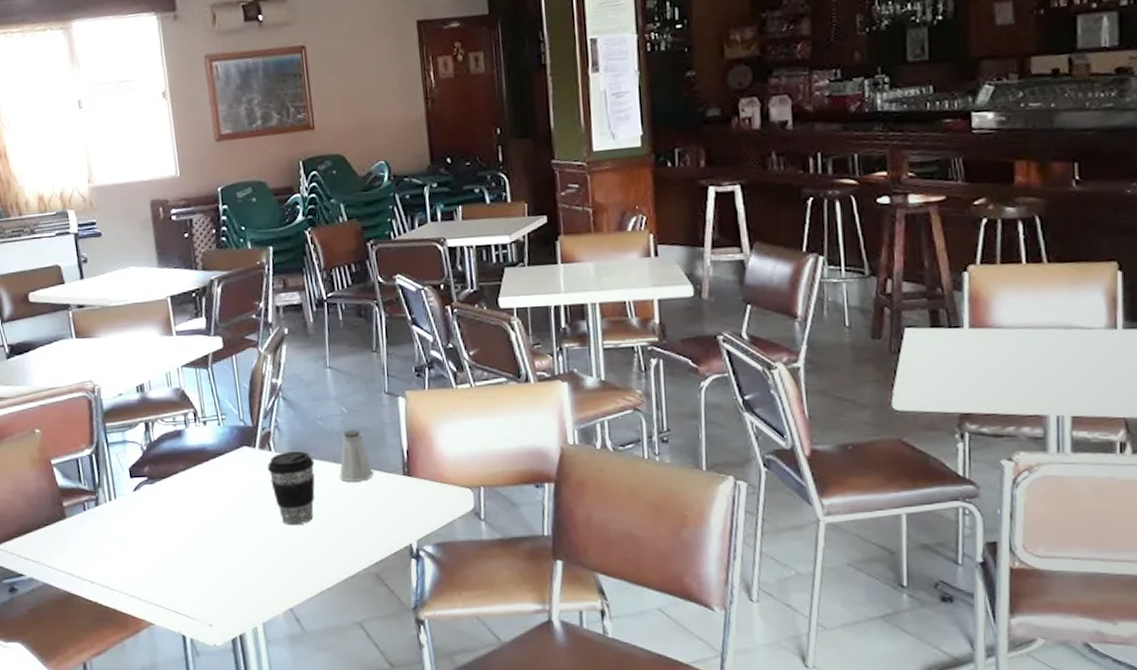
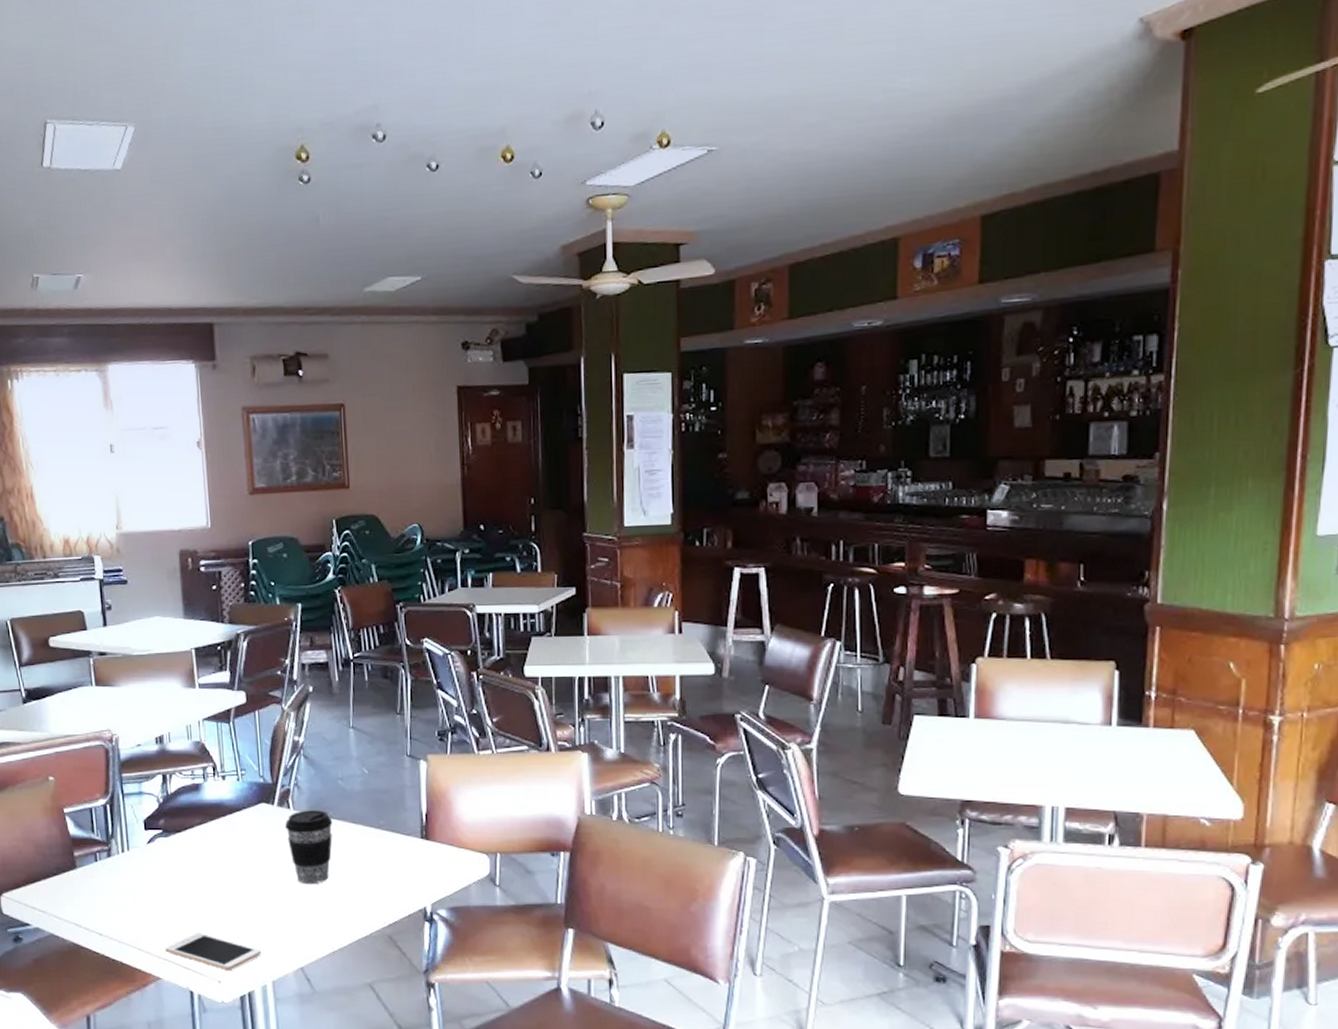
cell phone: none [155,577,250,614] -> present [165,932,261,971]
saltshaker: present [339,429,373,482] -> none [357,790,391,843]

